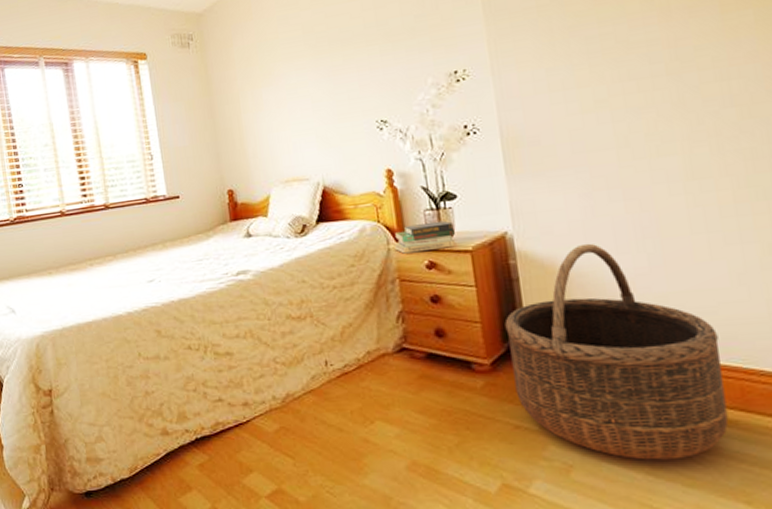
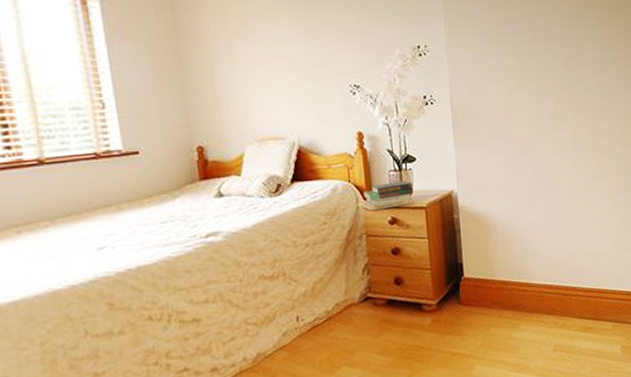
basket: present [504,243,729,460] -> none [448,199,587,366]

